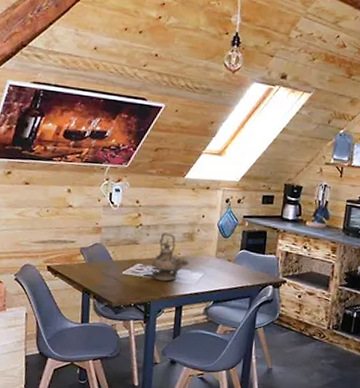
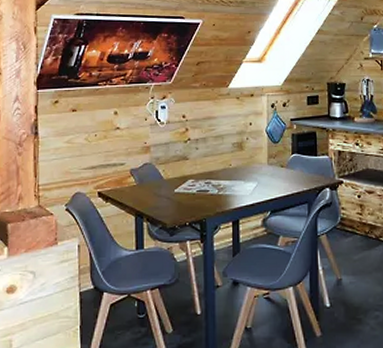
teapot: present [151,232,190,282] -> none [203,144,242,195]

